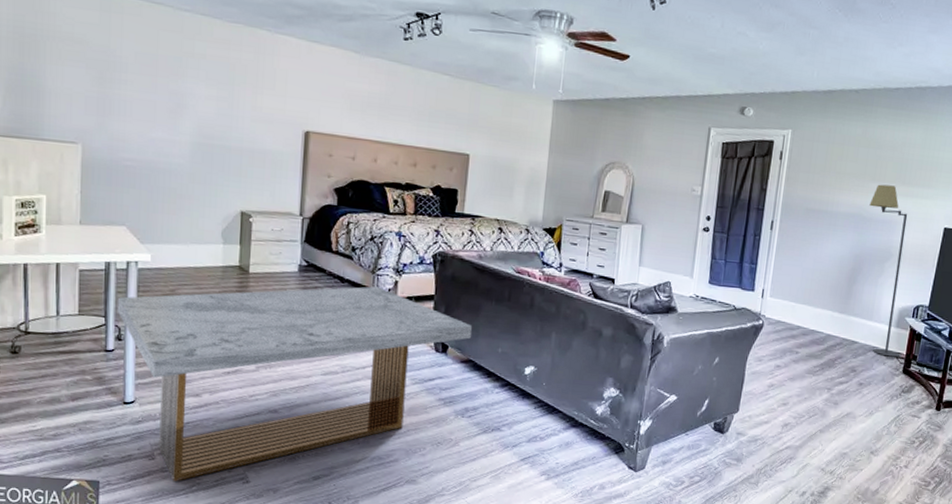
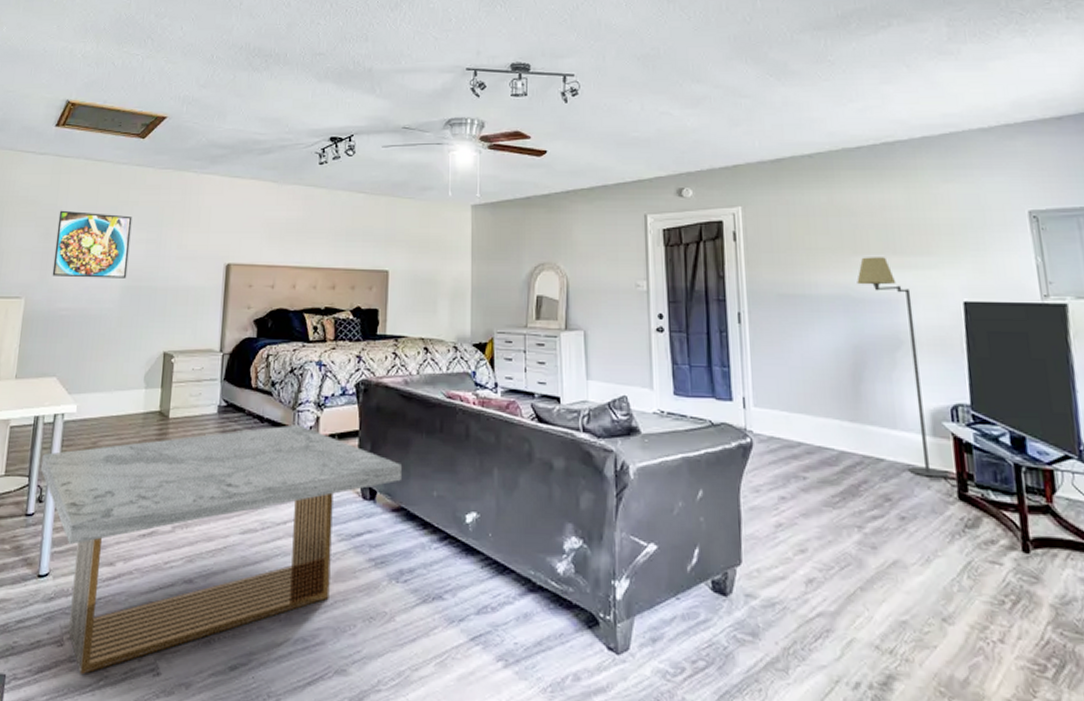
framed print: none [111,53,200,135] -> present [52,210,133,278]

